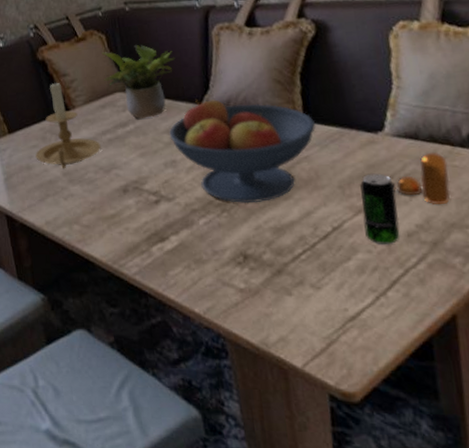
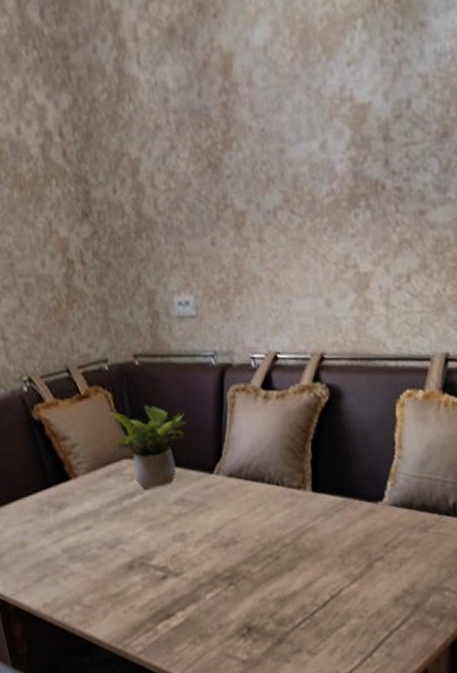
candle holder: present [35,80,101,170] -> none [31,444,105,546]
fruit bowl: present [169,99,317,204] -> none [179,468,323,576]
beverage can: present [360,173,400,244] -> none [358,542,389,610]
pepper shaker: present [396,152,450,204] -> none [389,520,435,570]

